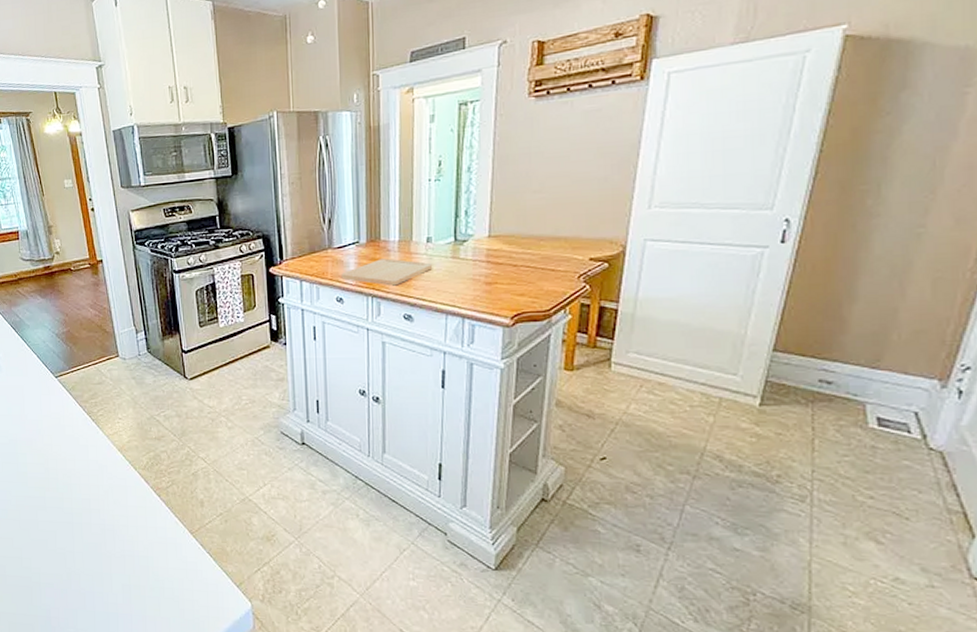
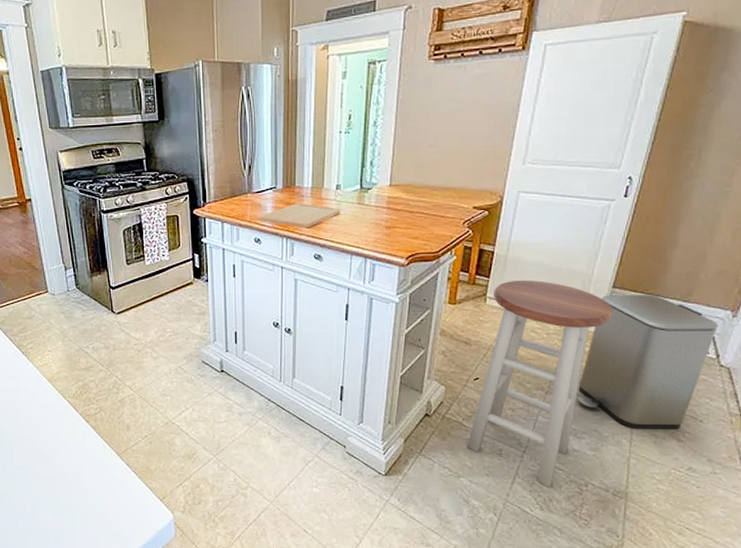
bar stool: none [595,342,777,594] -> present [467,279,614,488]
pedal bin: none [735,360,921,529] -> present [578,295,718,430]

